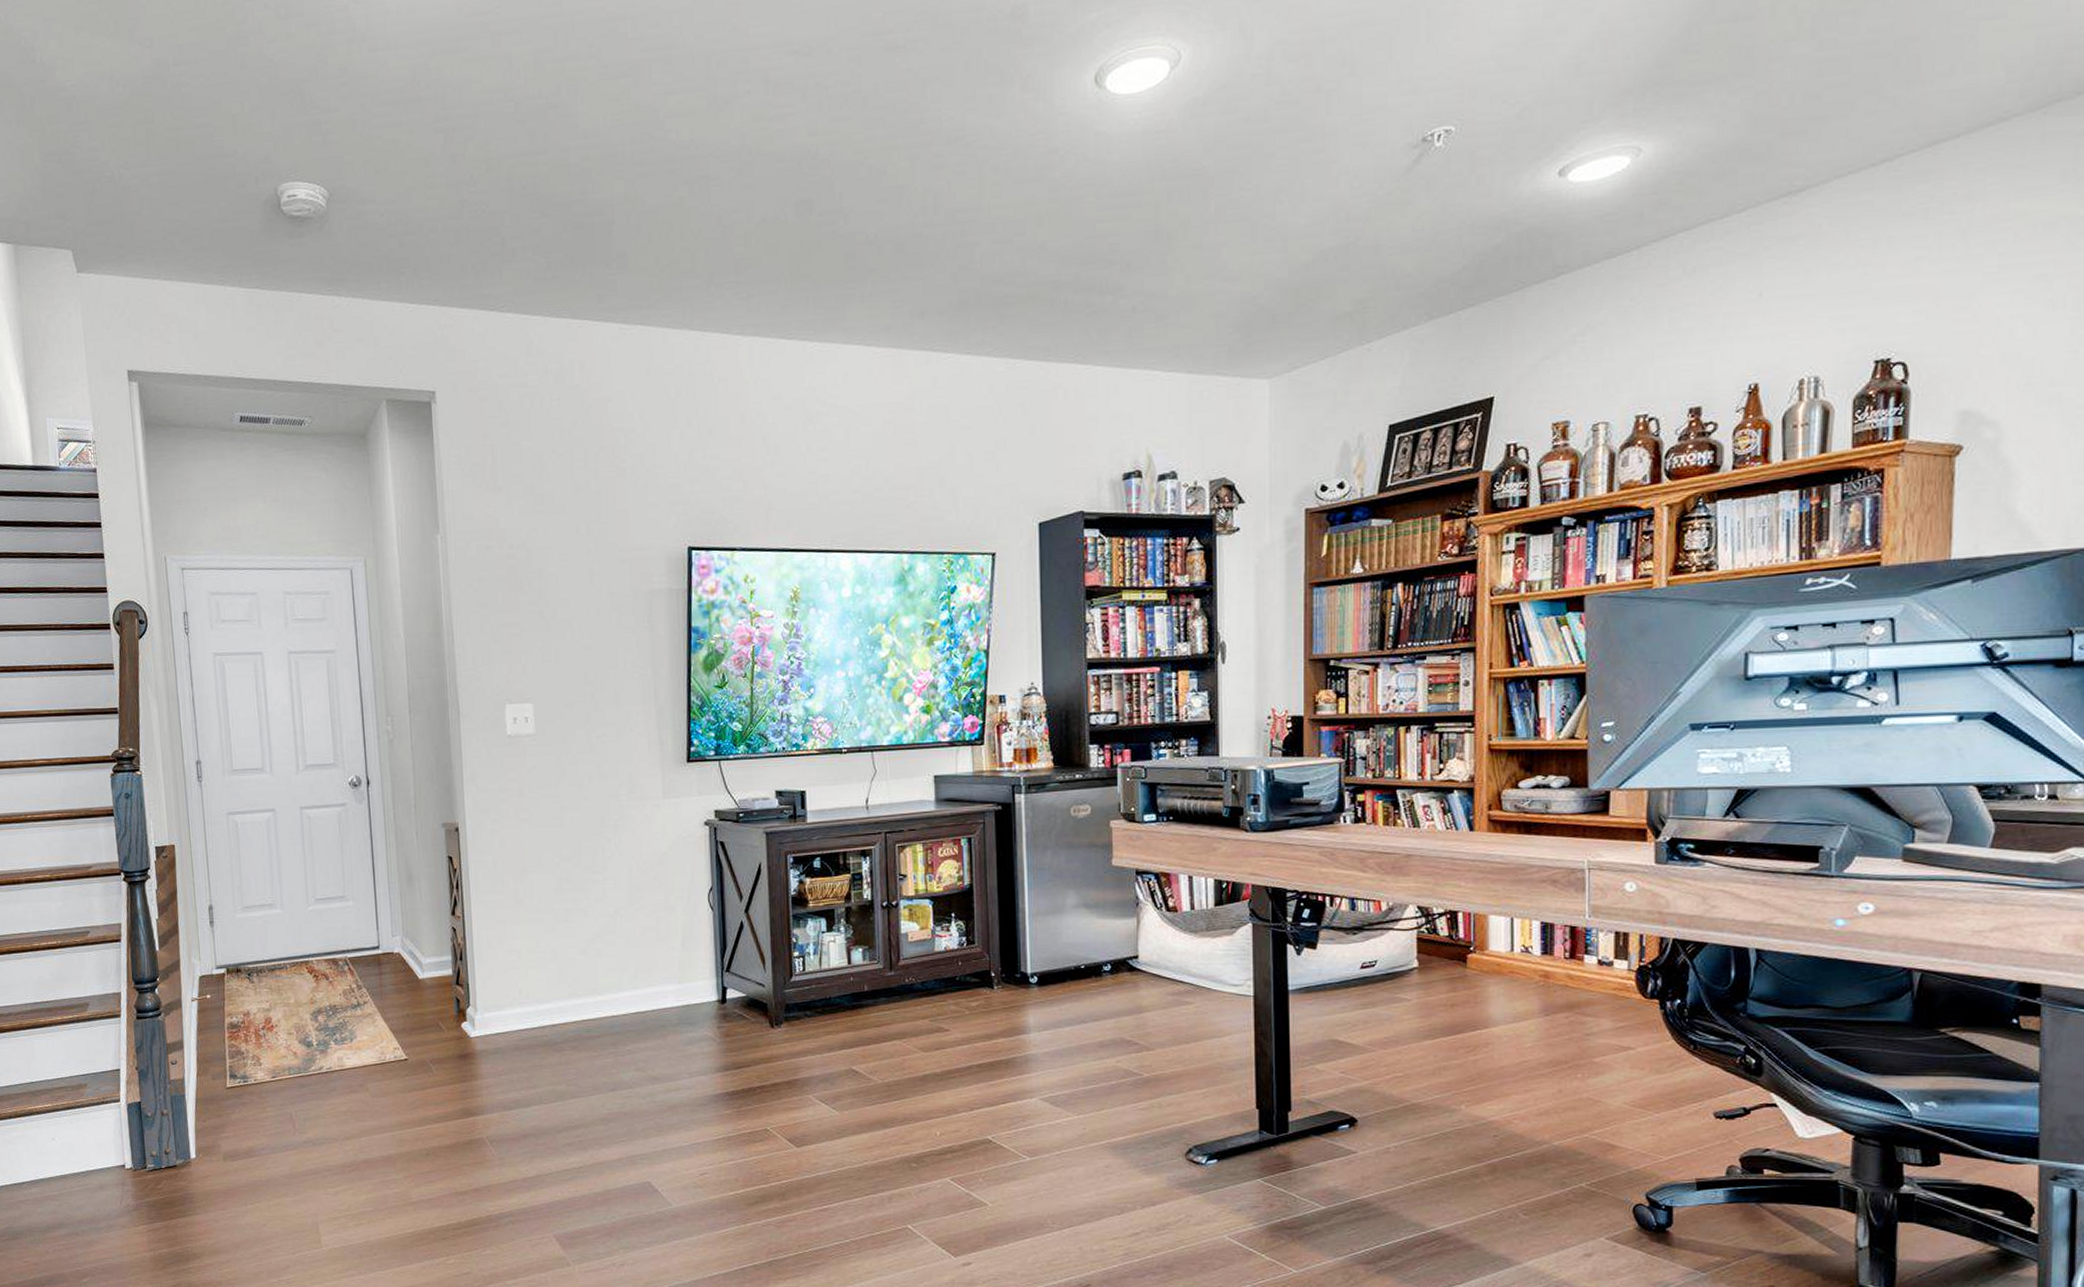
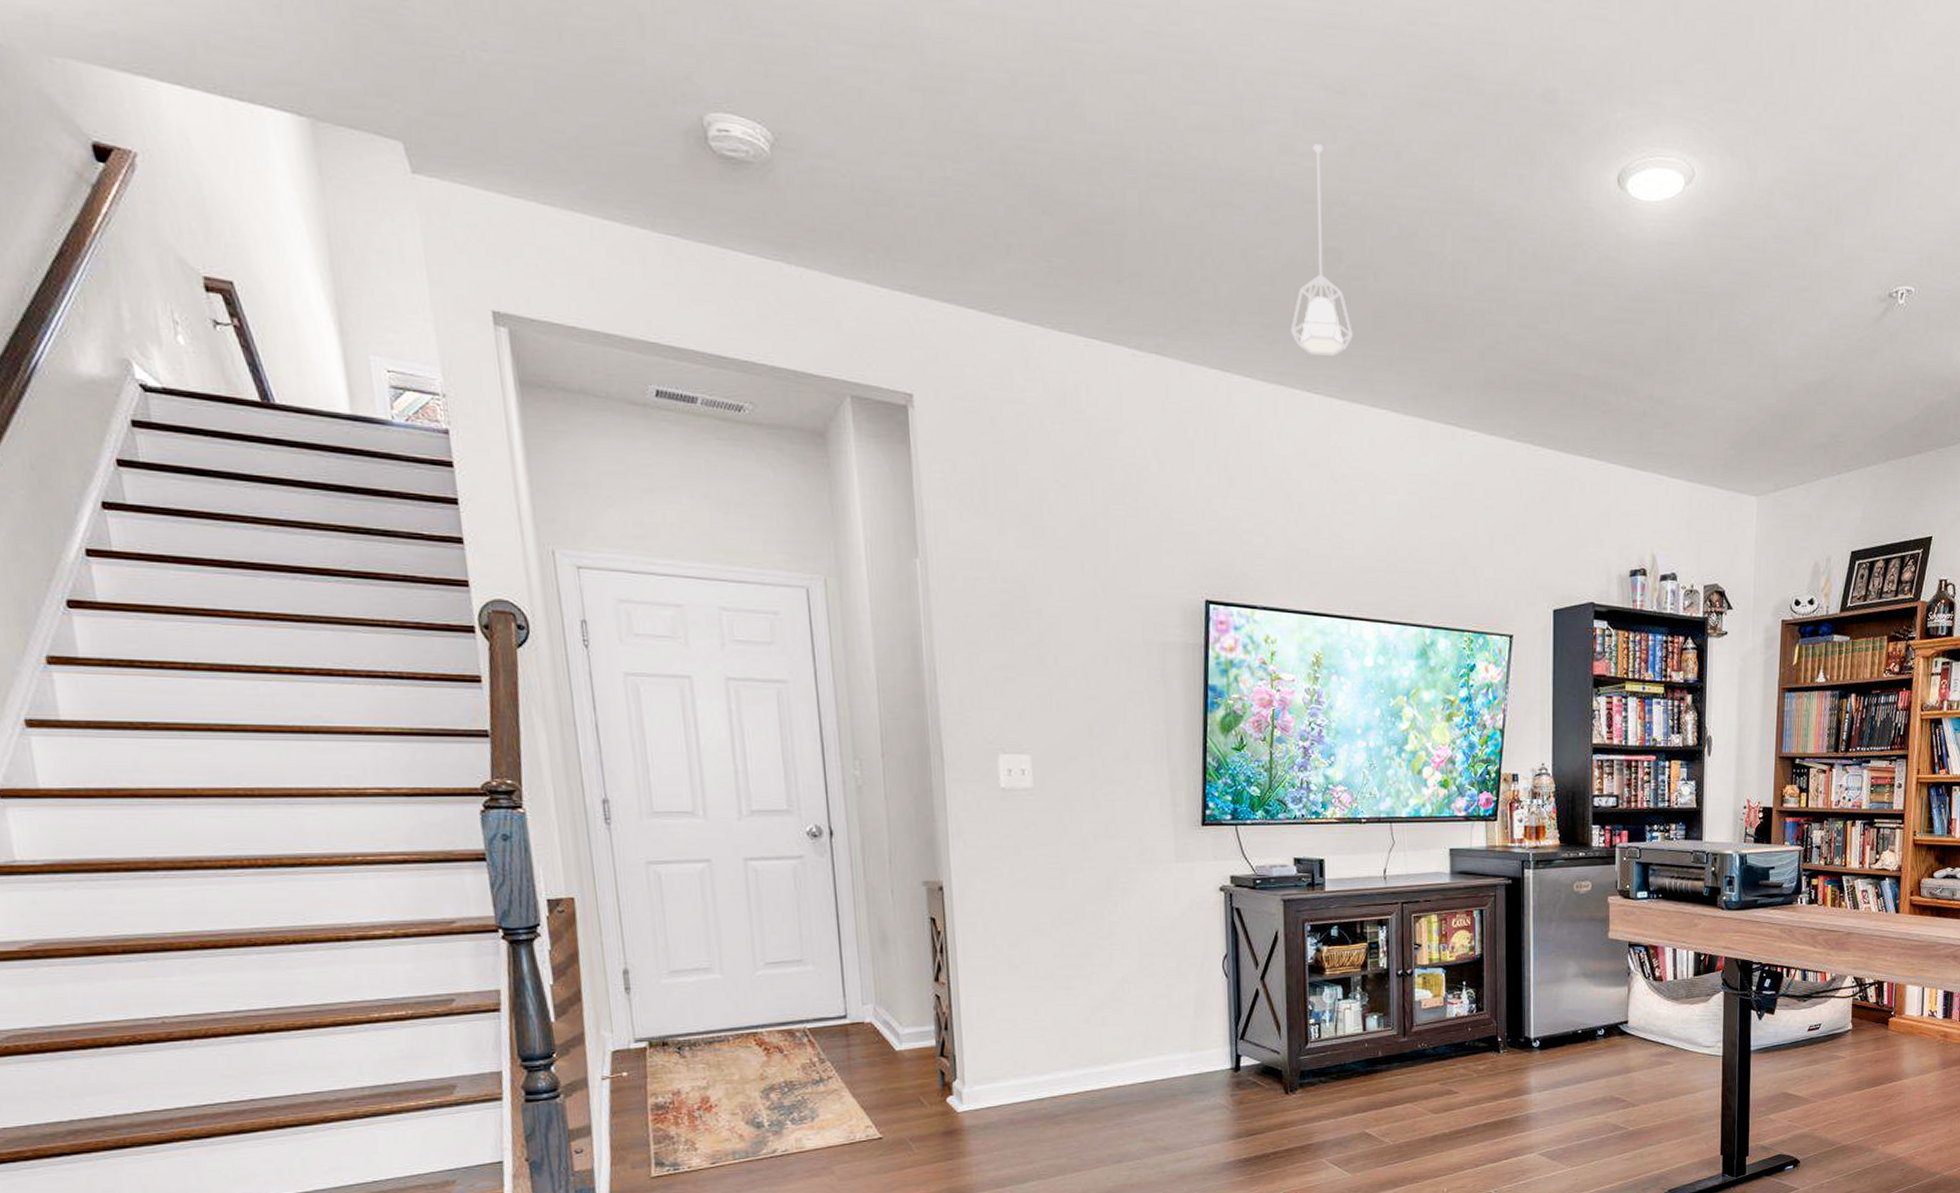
pendant lamp: none [764,106,824,303] -> present [1290,144,1353,356]

